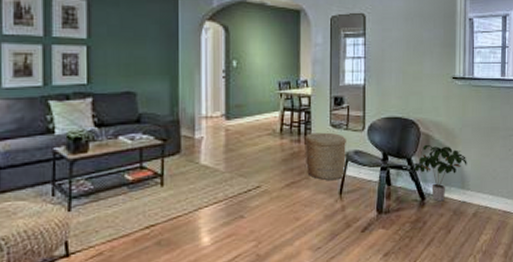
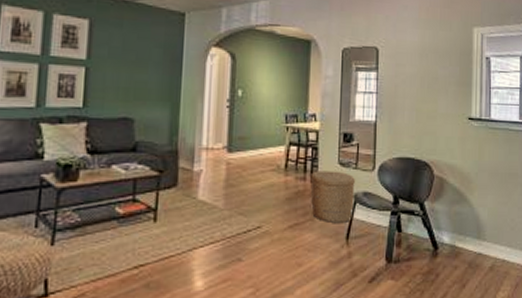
potted plant: present [414,144,467,202] -> none [427,188,484,252]

